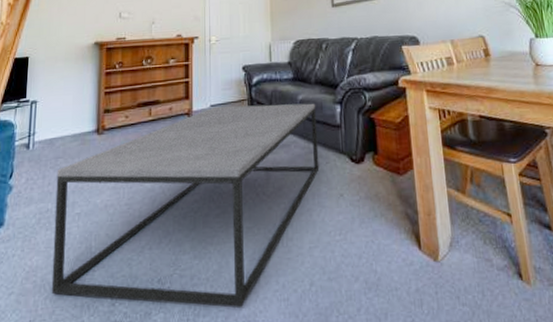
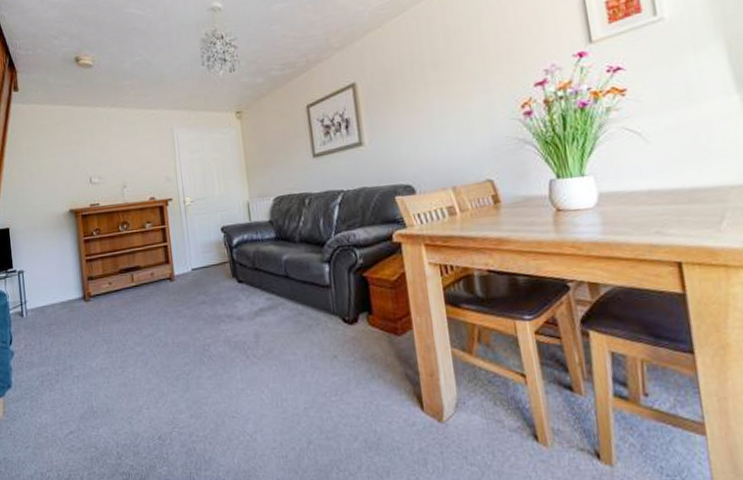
coffee table: present [51,103,320,309] -> none [51,262,310,464]

